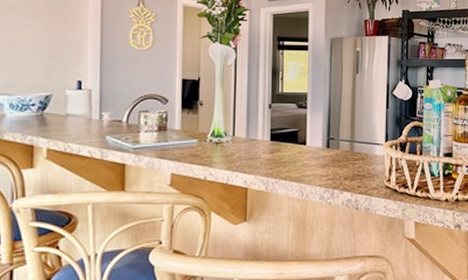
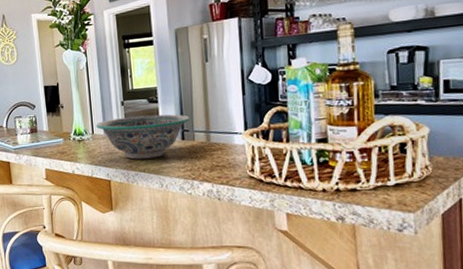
decorative bowl: none [238,120,337,166] -> present [95,114,190,160]

